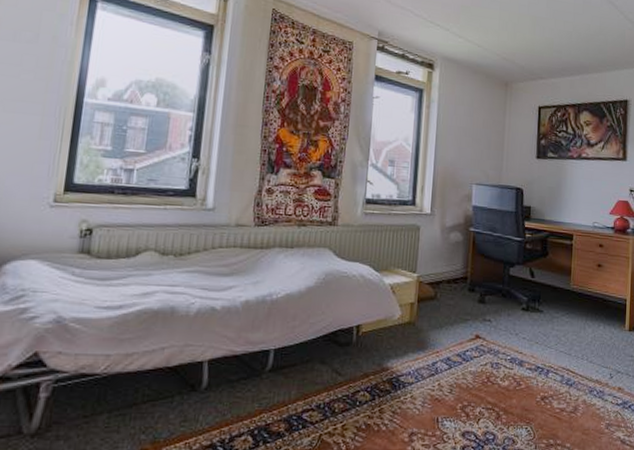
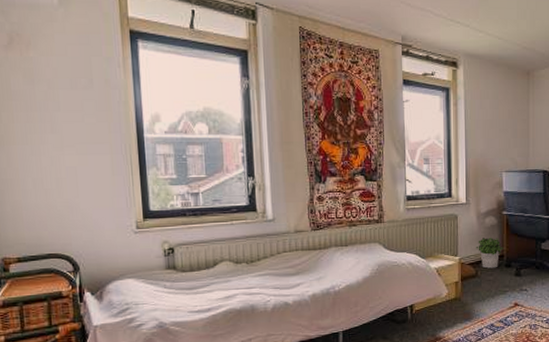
potted plant: none [437,254,468,291] -> present [475,237,504,269]

